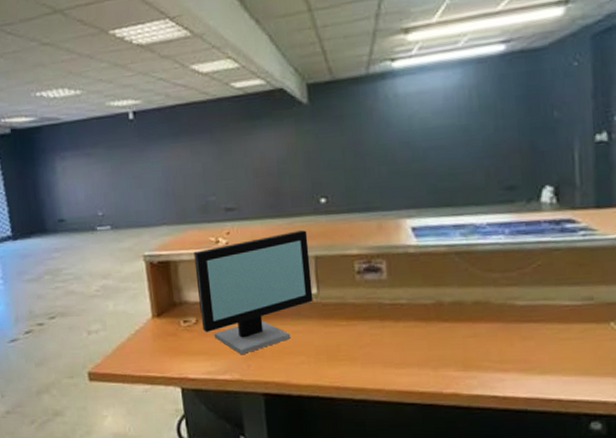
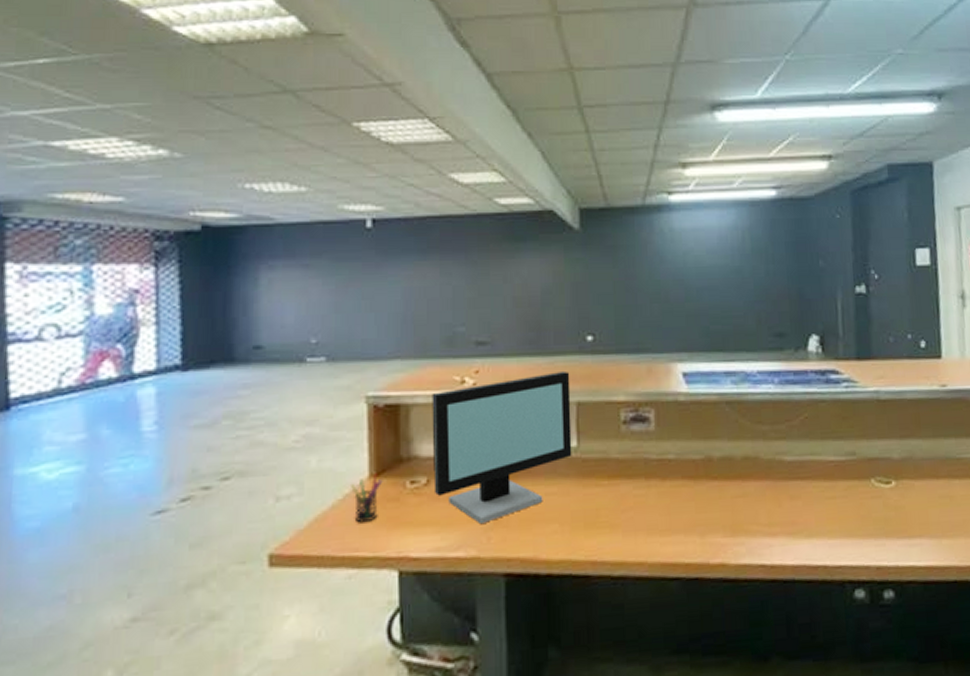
pen holder: none [139,314,163,352] -> present [351,473,383,523]

